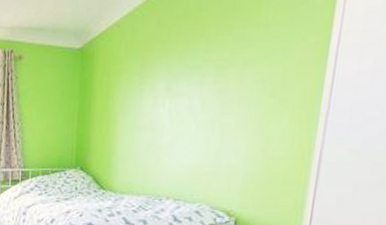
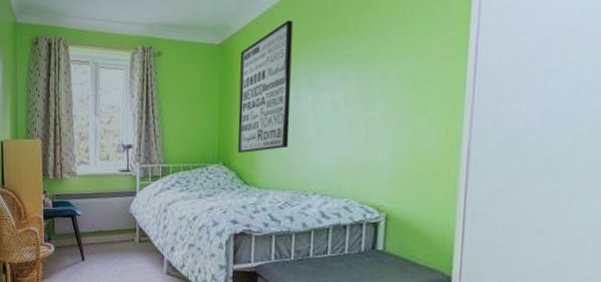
wall art: none [95,23,155,158] -> present [237,20,293,153]

